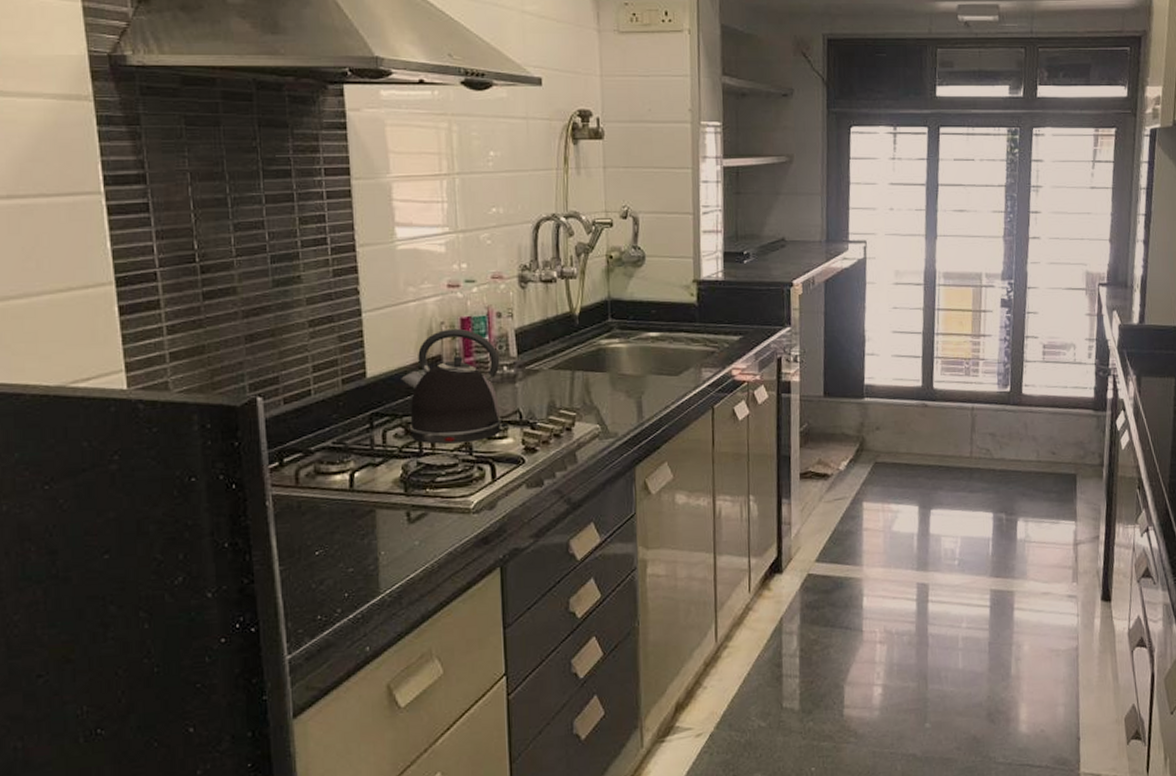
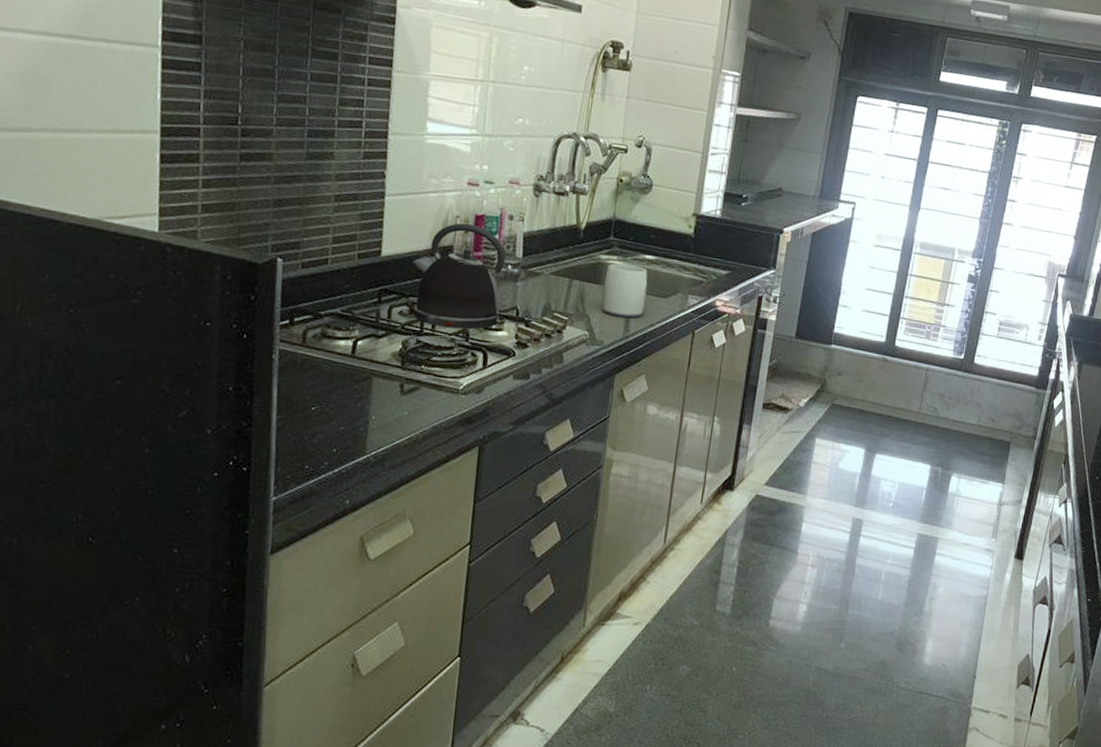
mug: none [609,345,657,404] -> present [602,263,648,318]

